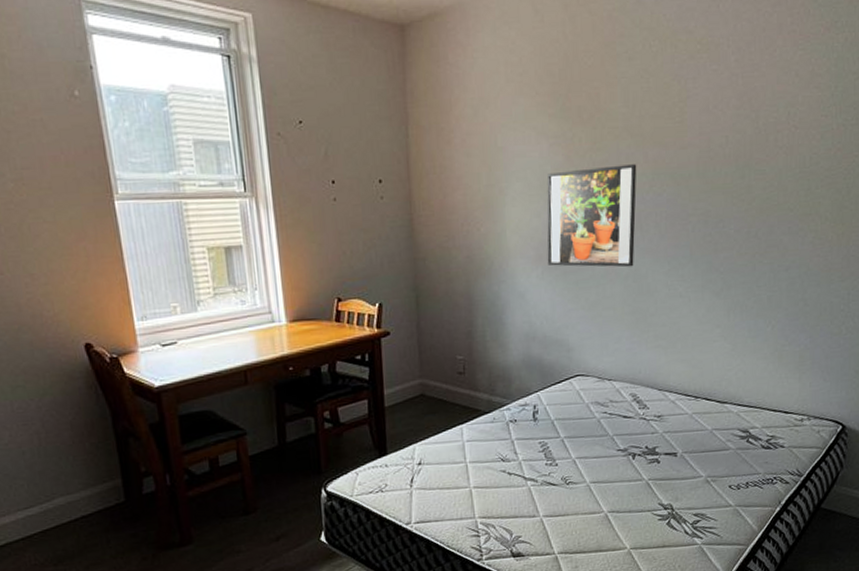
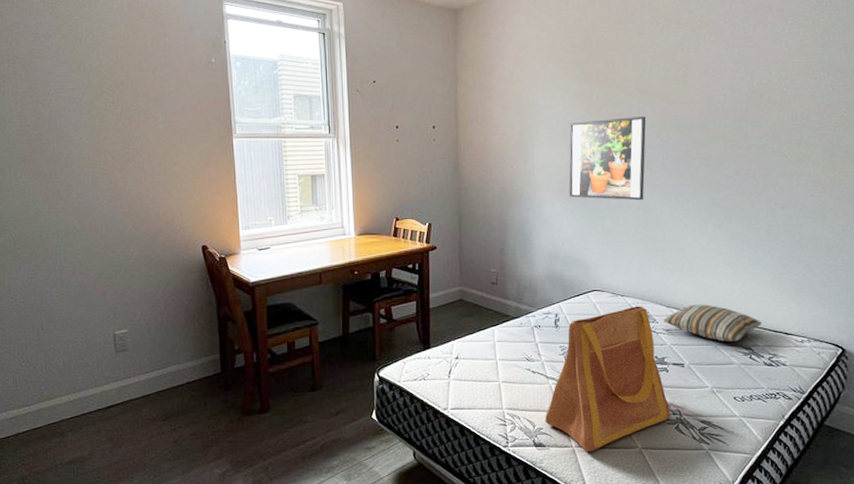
tote bag: none [523,390,661,558] -> present [544,306,670,452]
pillow: none [655,384,761,426] -> present [663,304,762,342]

